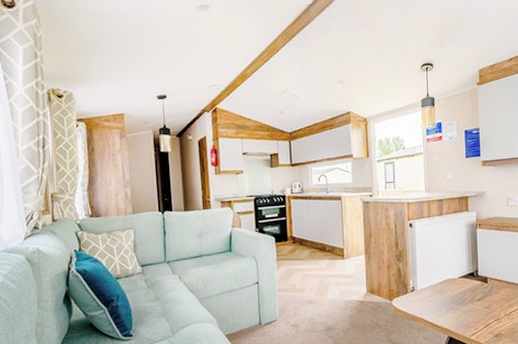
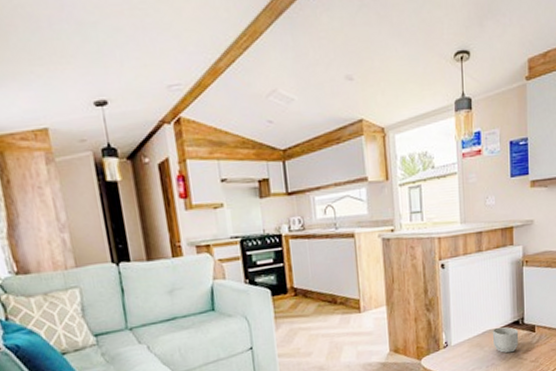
mug: none [451,277,474,300] -> present [492,326,519,353]

